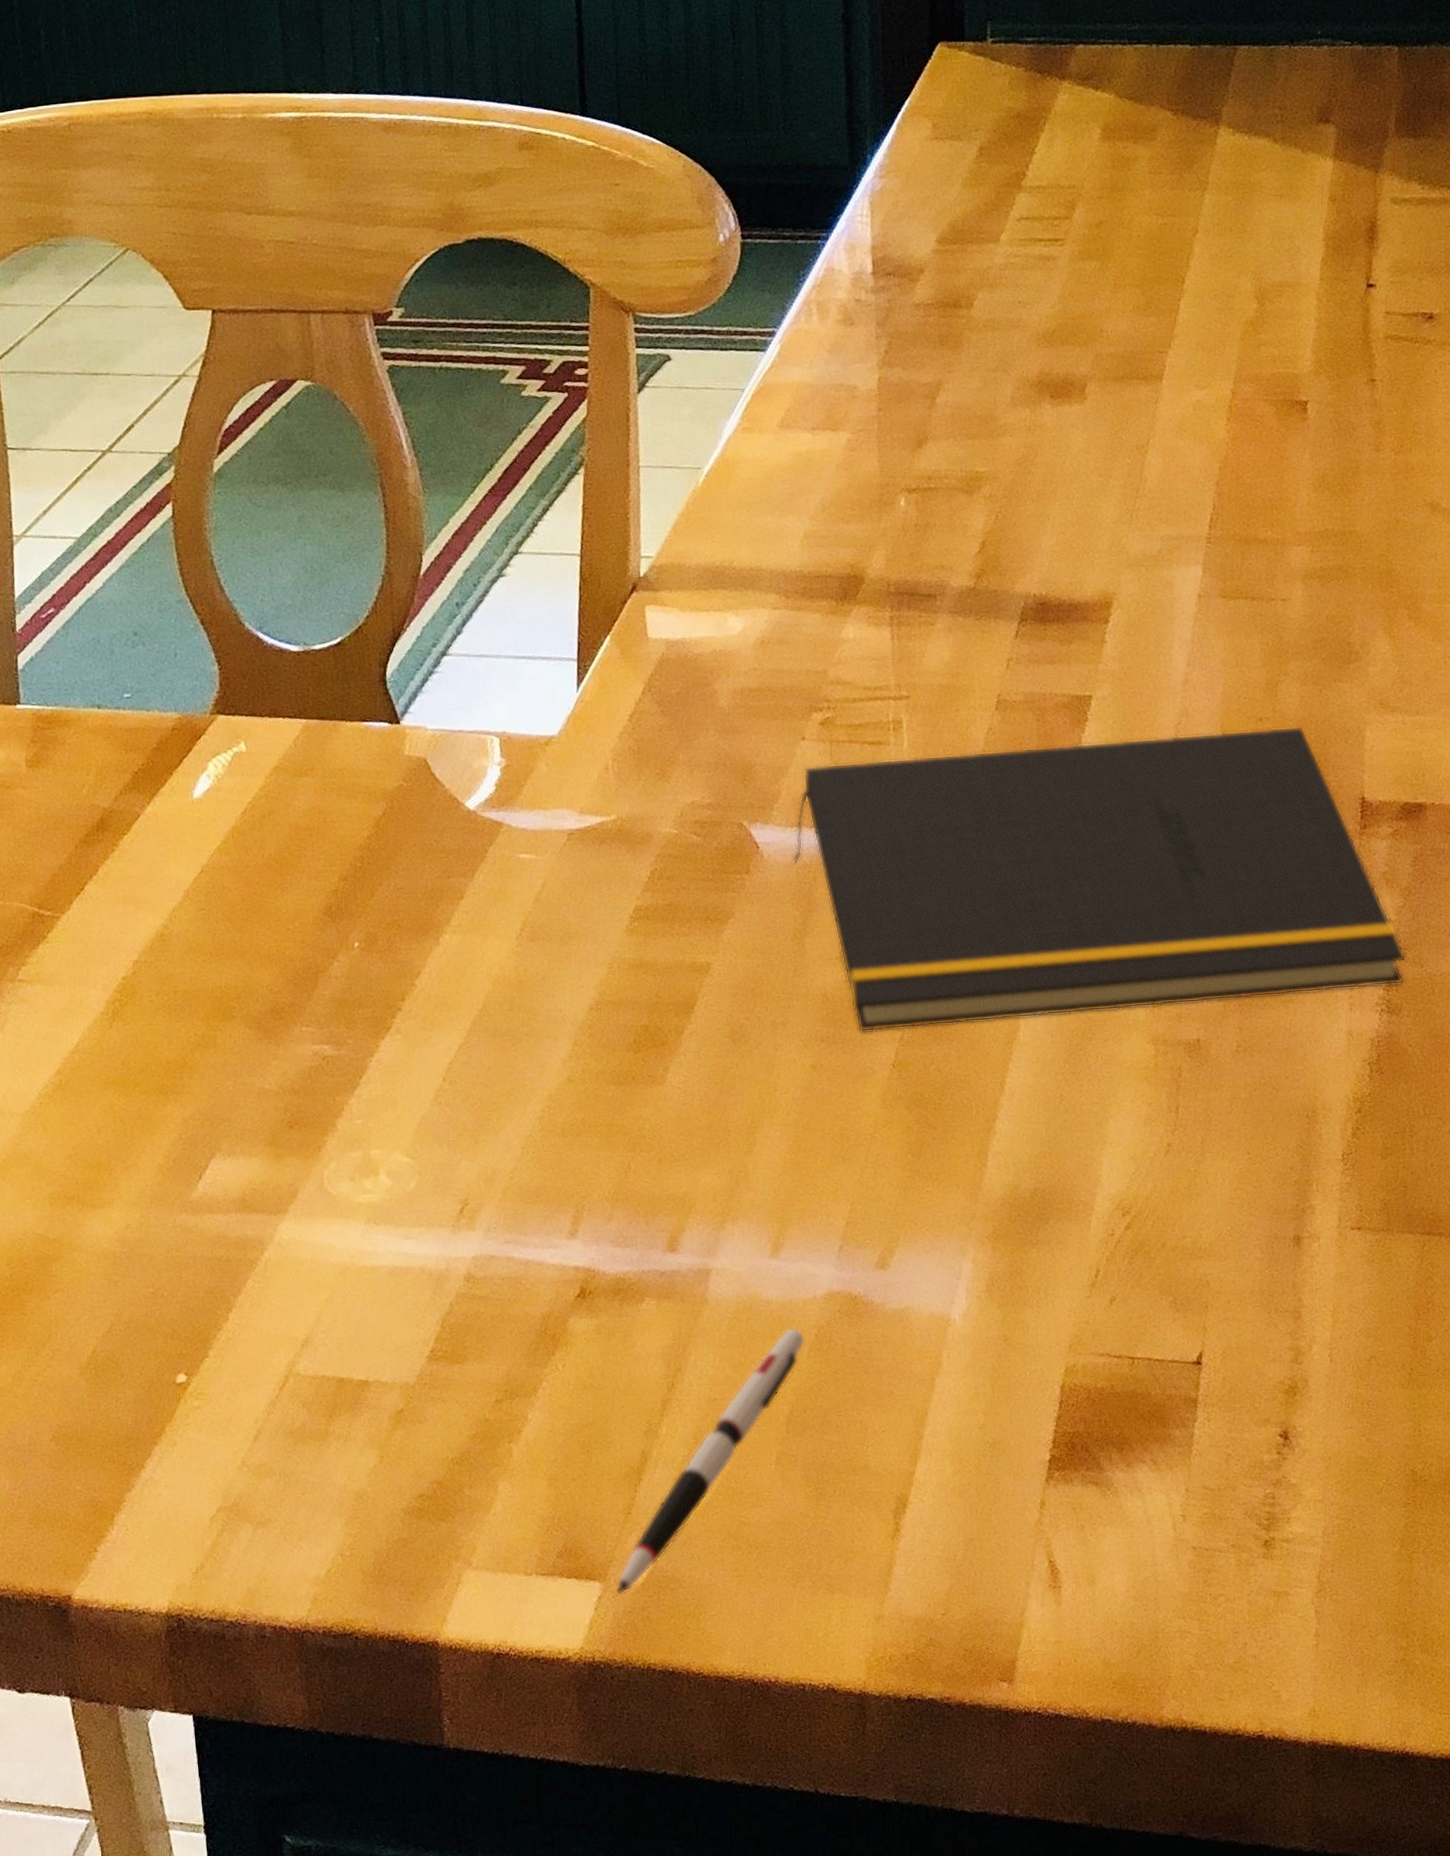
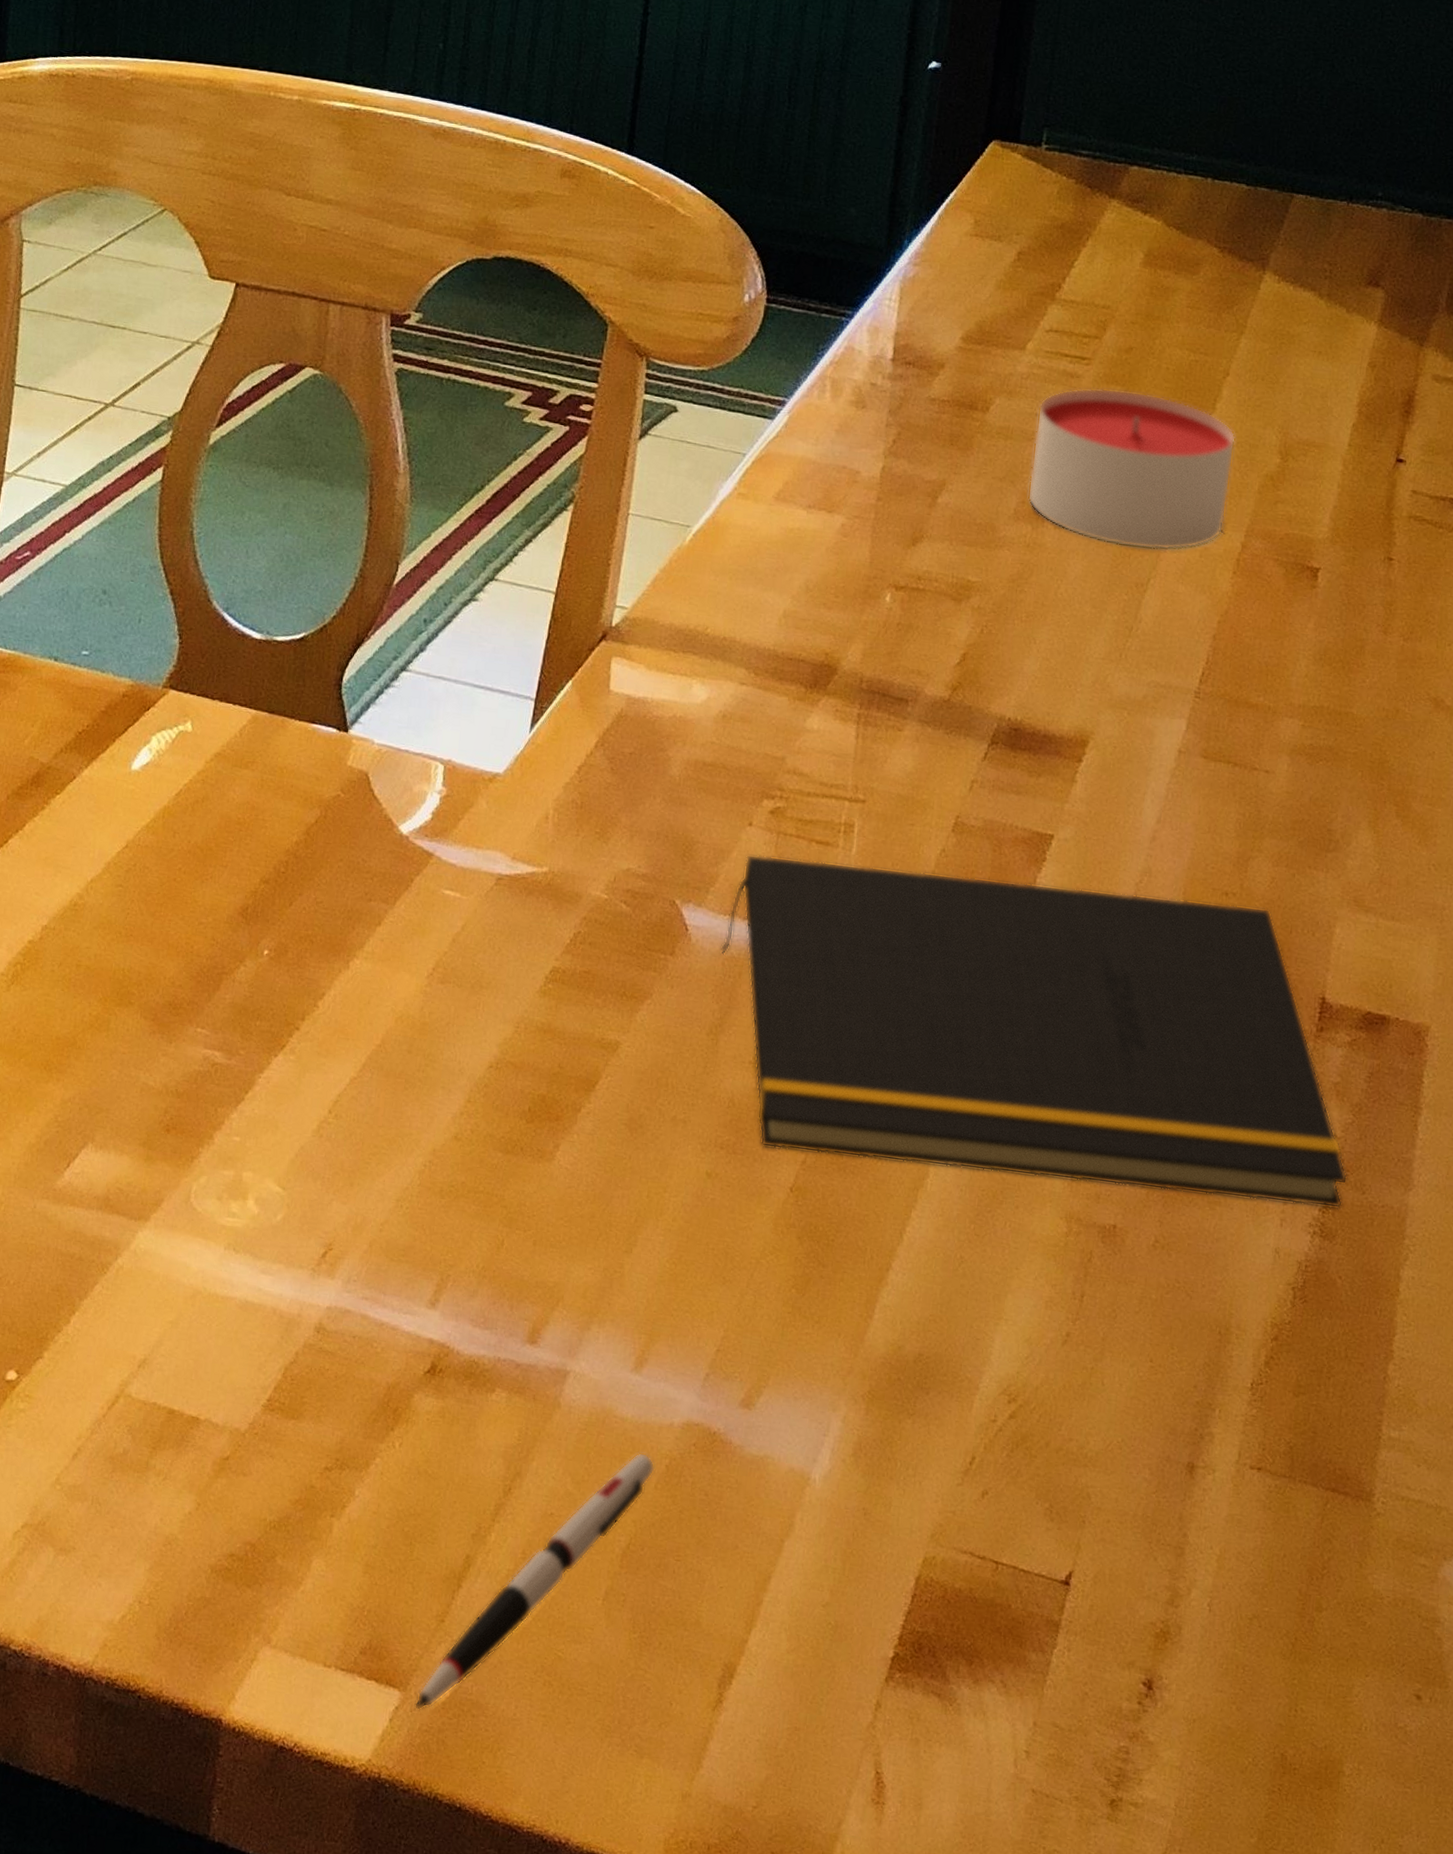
candle: none [1020,263,1213,413] -> present [1027,388,1236,551]

